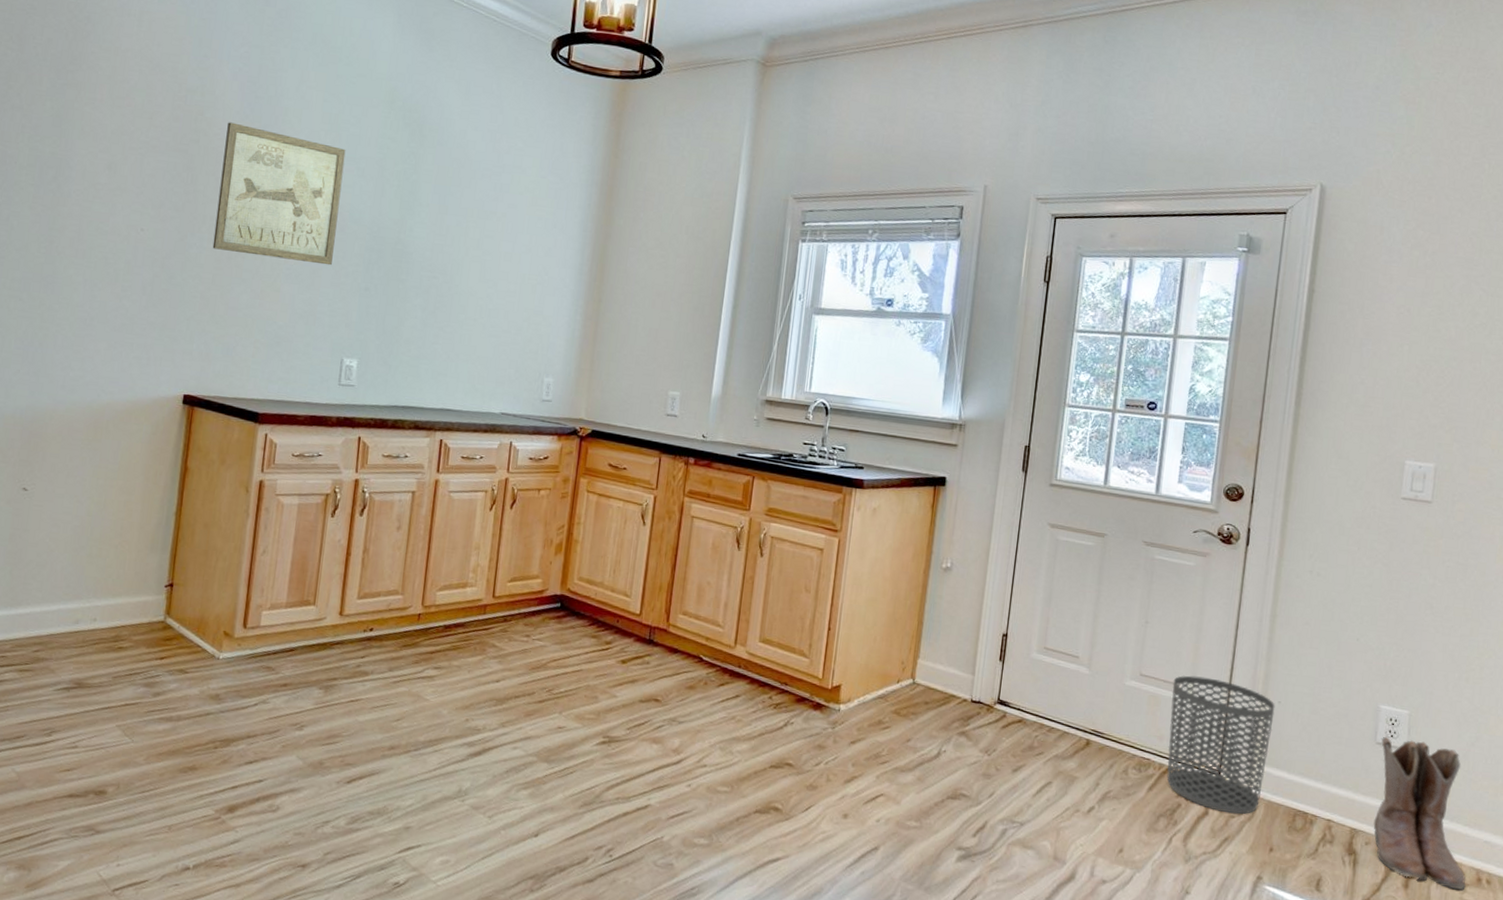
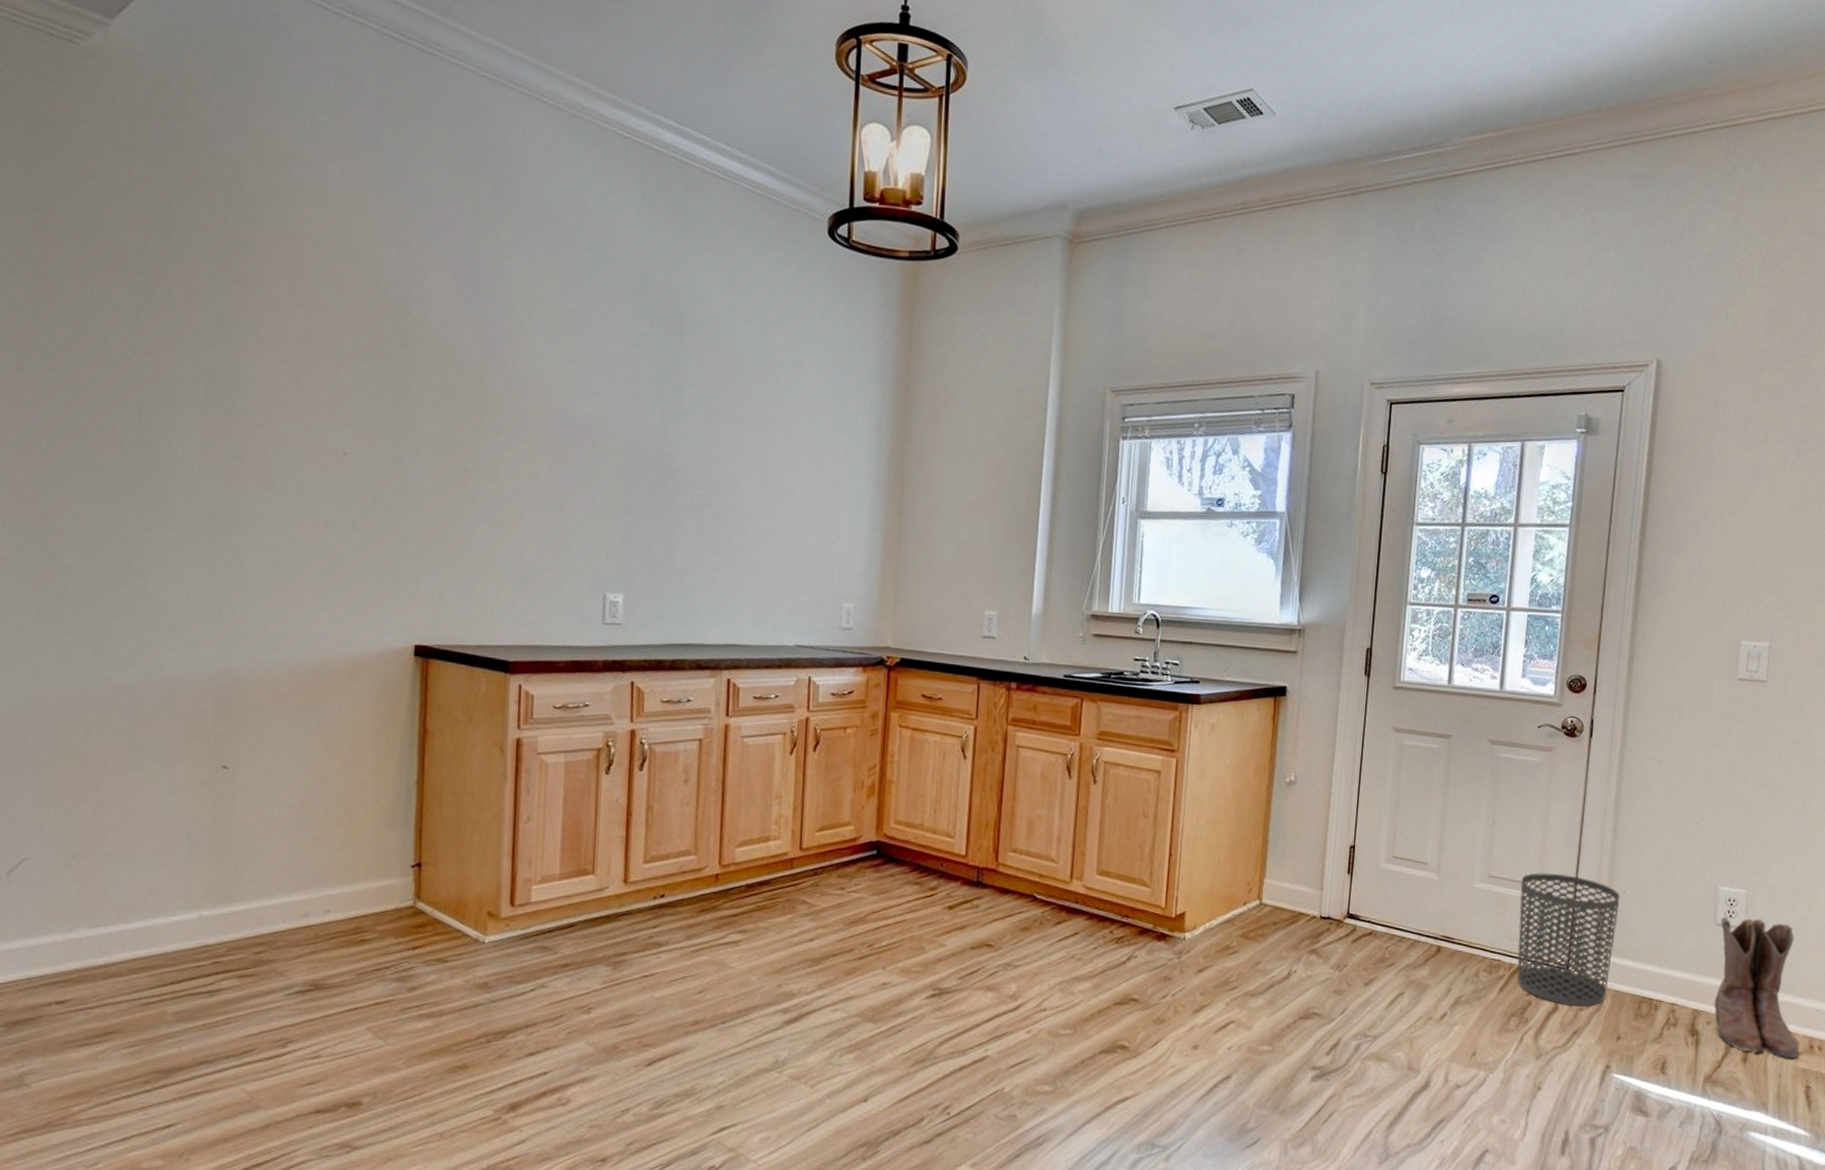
wall art: present [212,122,346,266] -> none [435,321,591,487]

